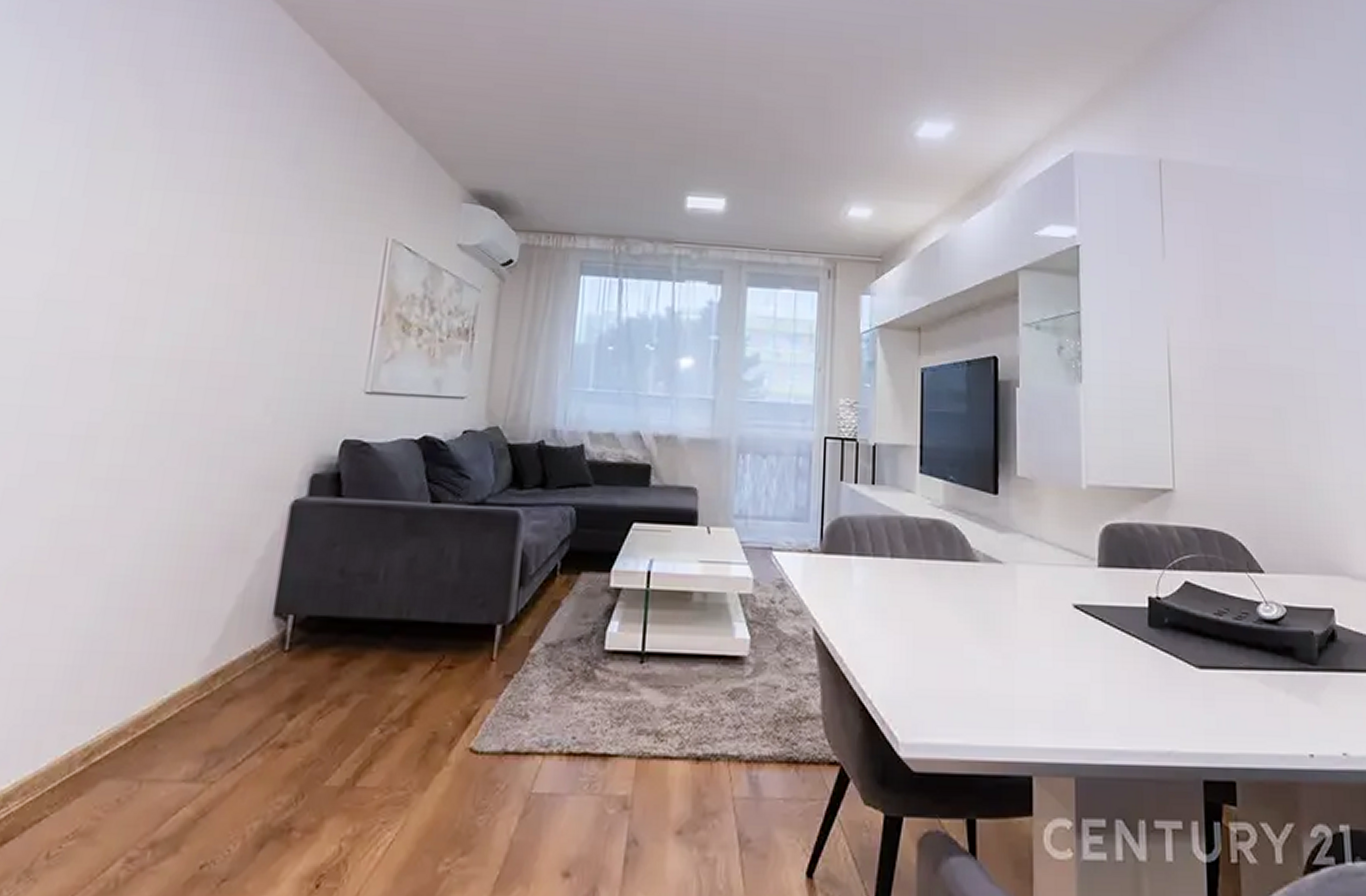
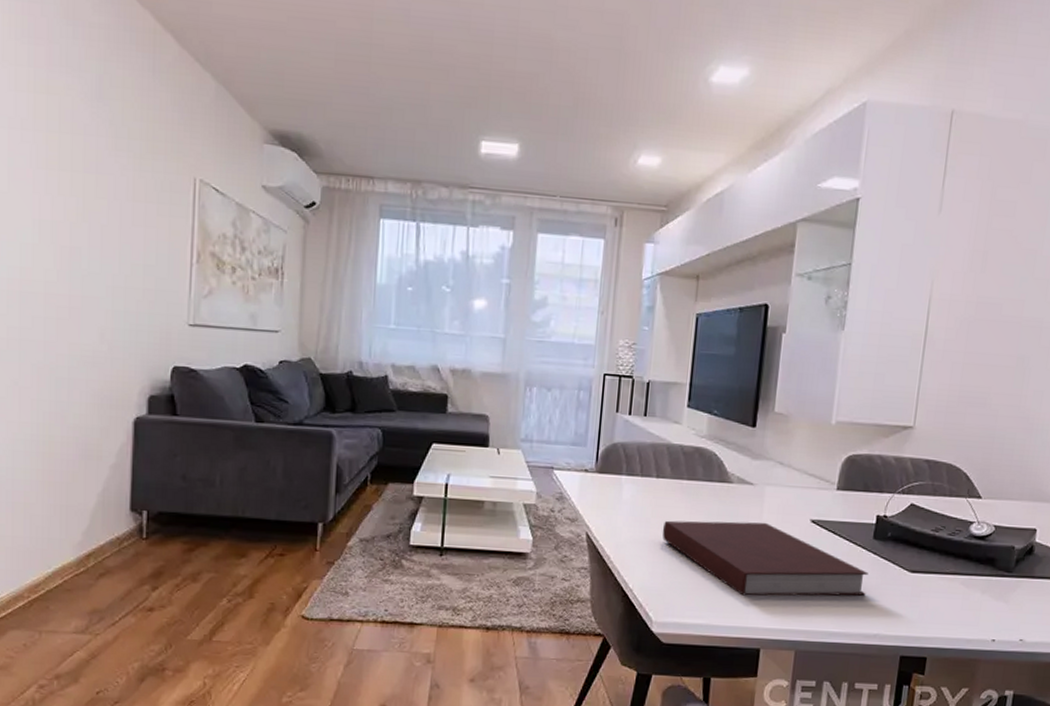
notebook: none [902,609,1150,705] -> present [662,520,869,596]

